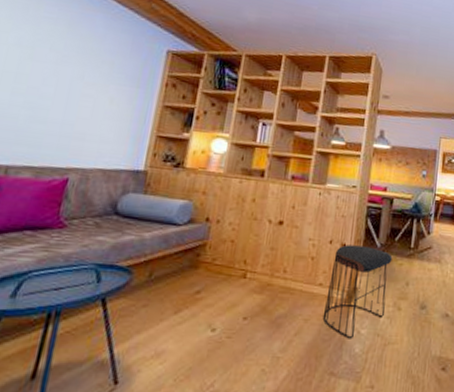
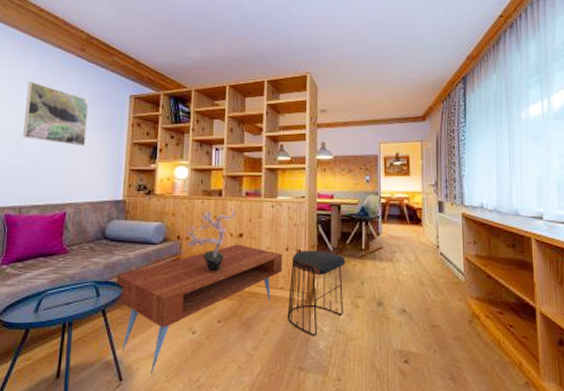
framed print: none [22,16,116,103] -> present [23,82,90,147]
coffee table: none [122,232,325,378] -> present [116,244,283,375]
potted plant: none [215,192,279,264] -> present [184,209,236,273]

